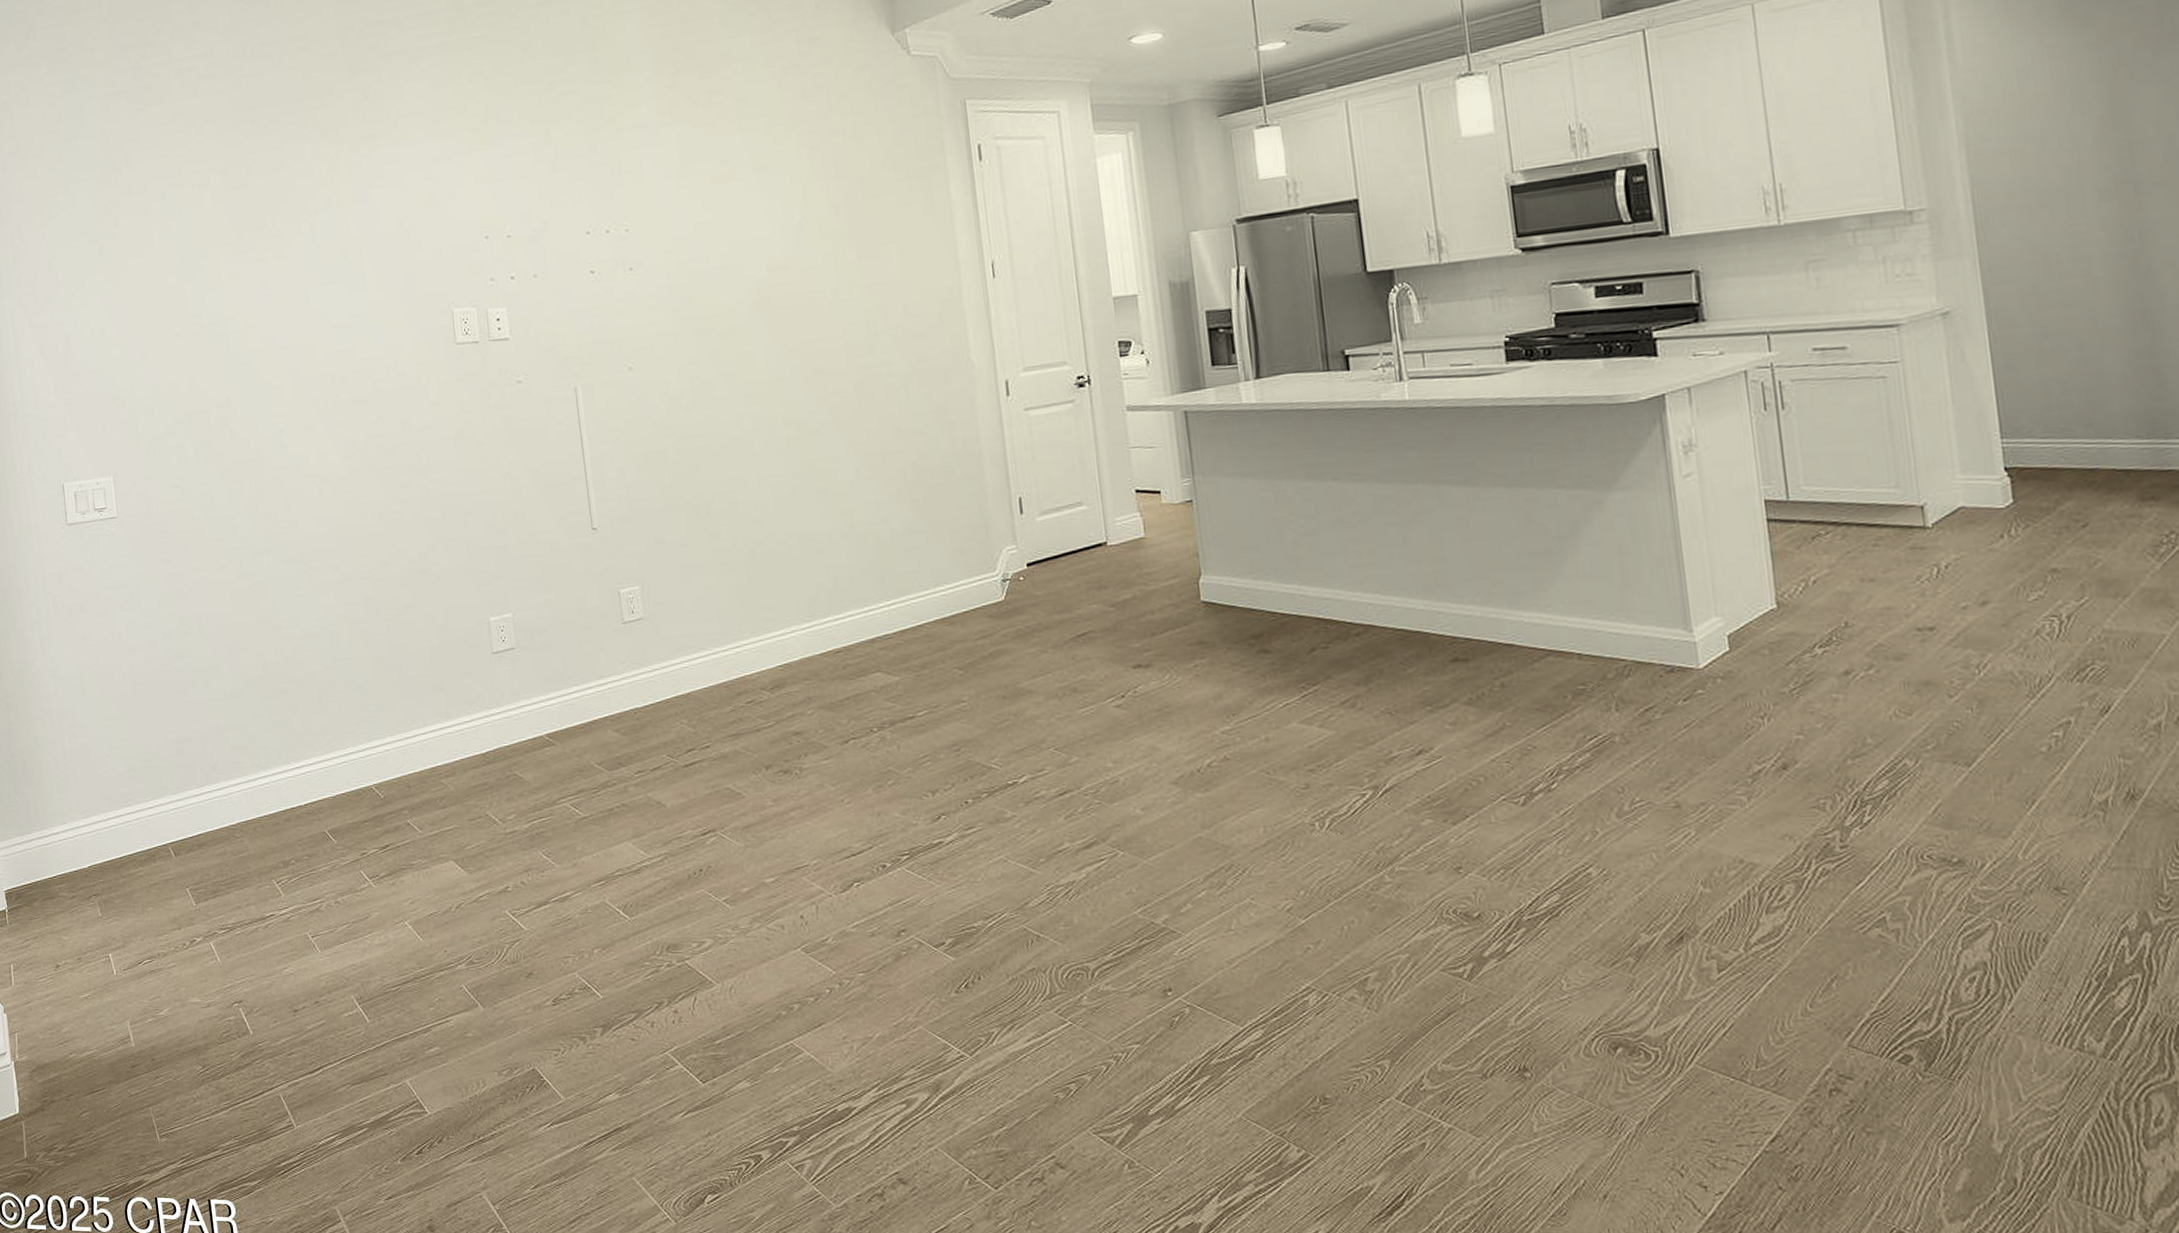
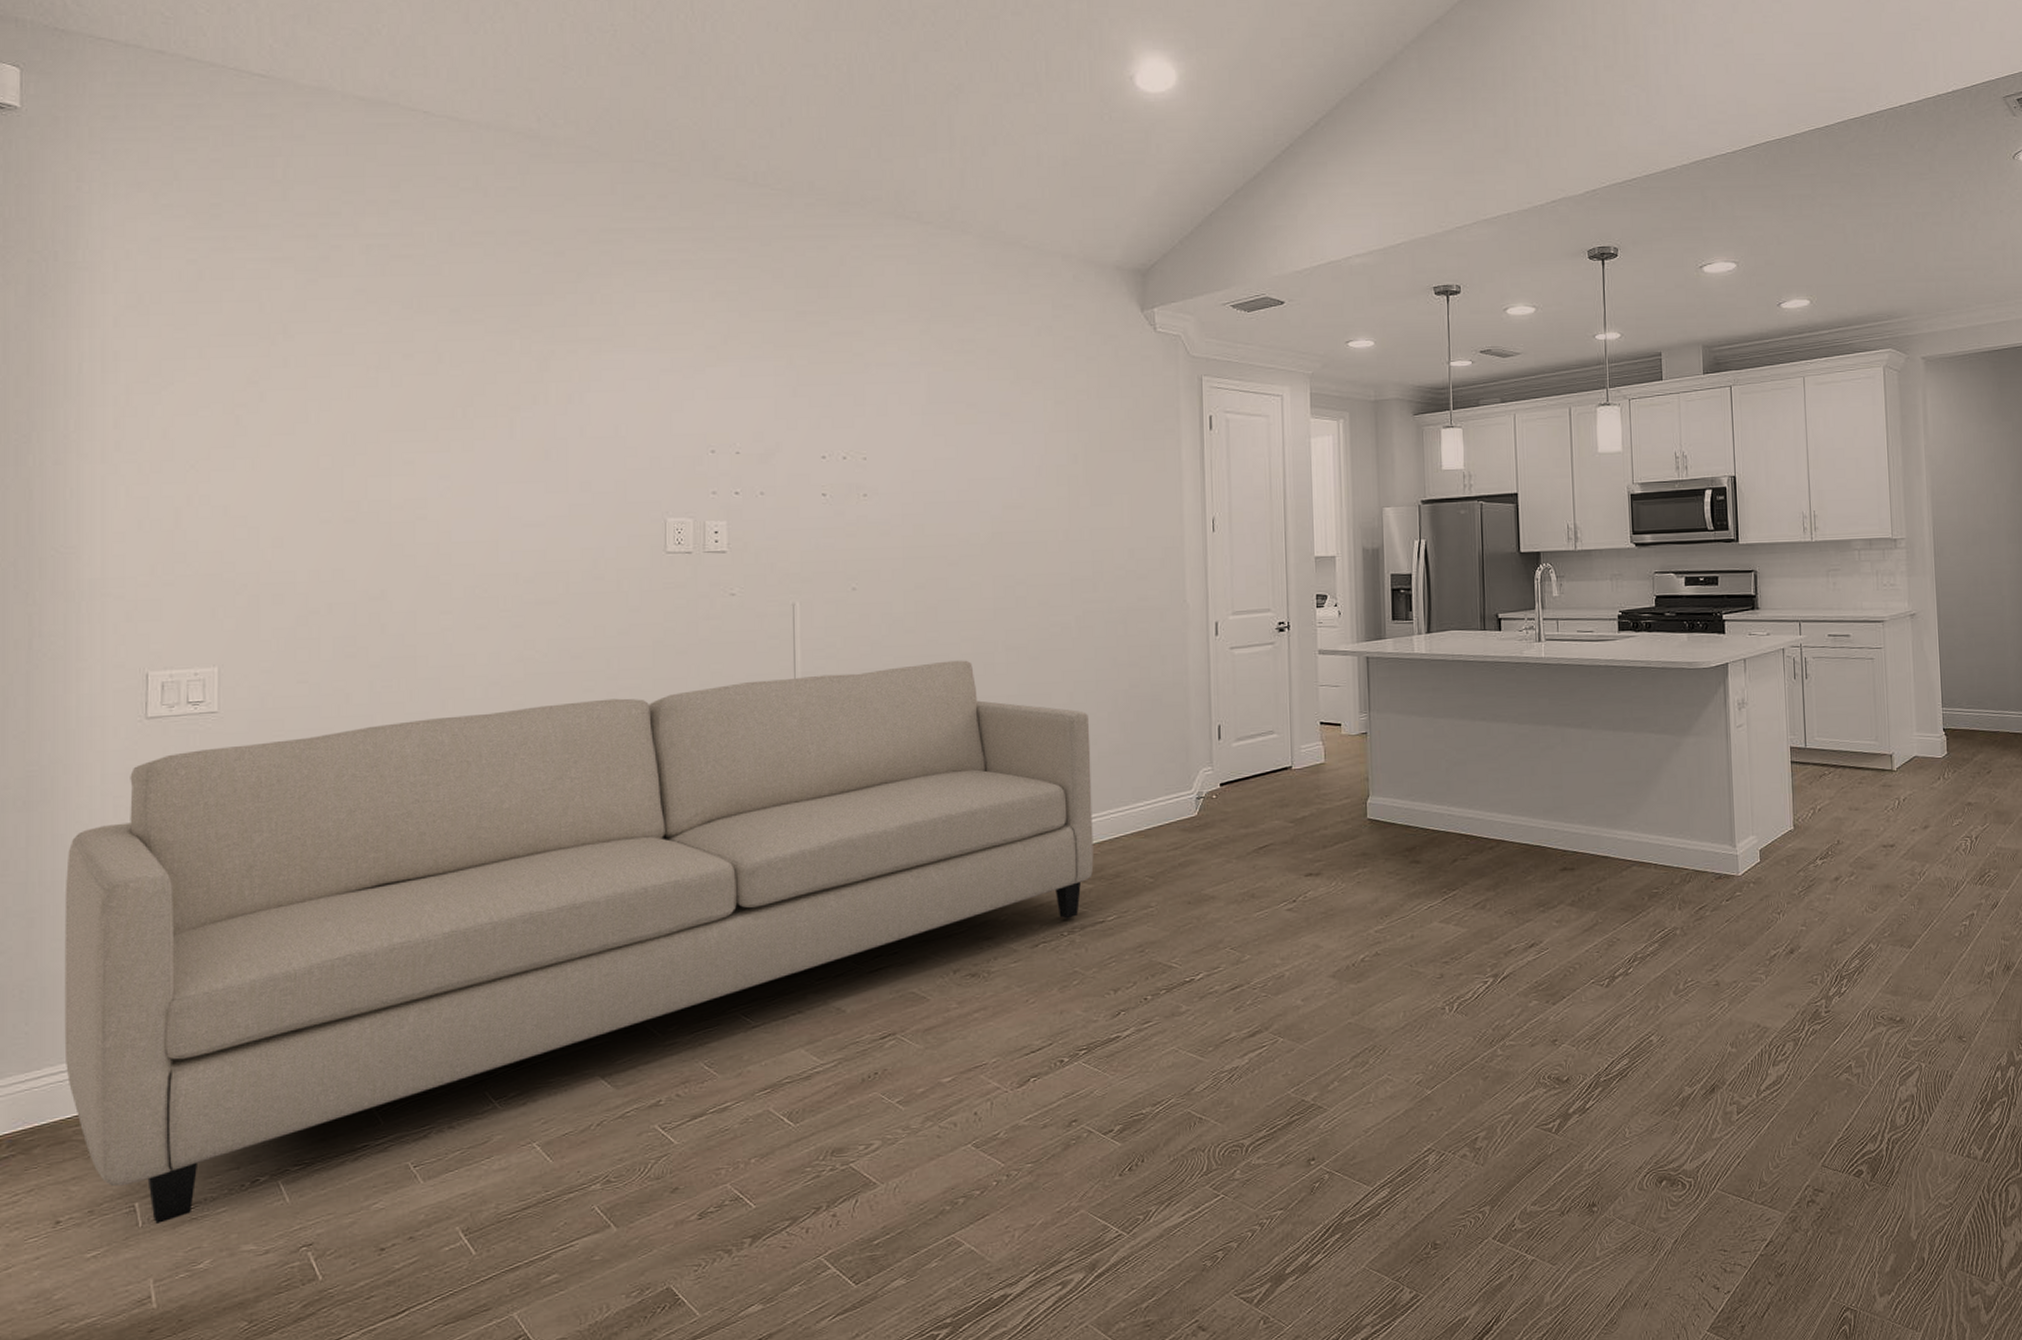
sofa: none [26,437,898,973] -> present [64,660,1094,1224]

